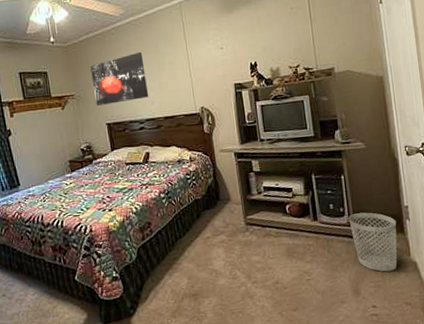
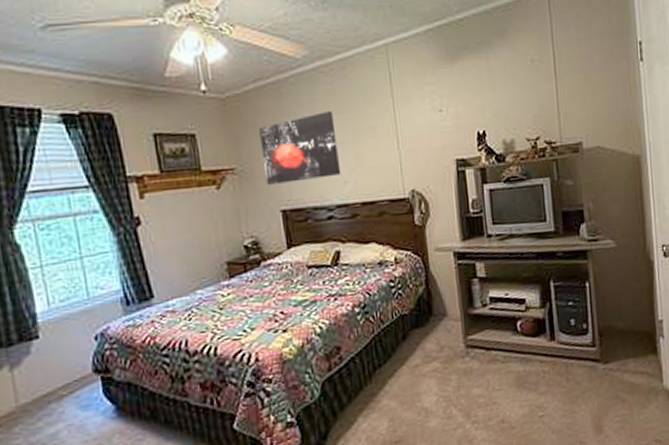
wastebasket: present [348,212,398,272] -> none [592,328,649,403]

